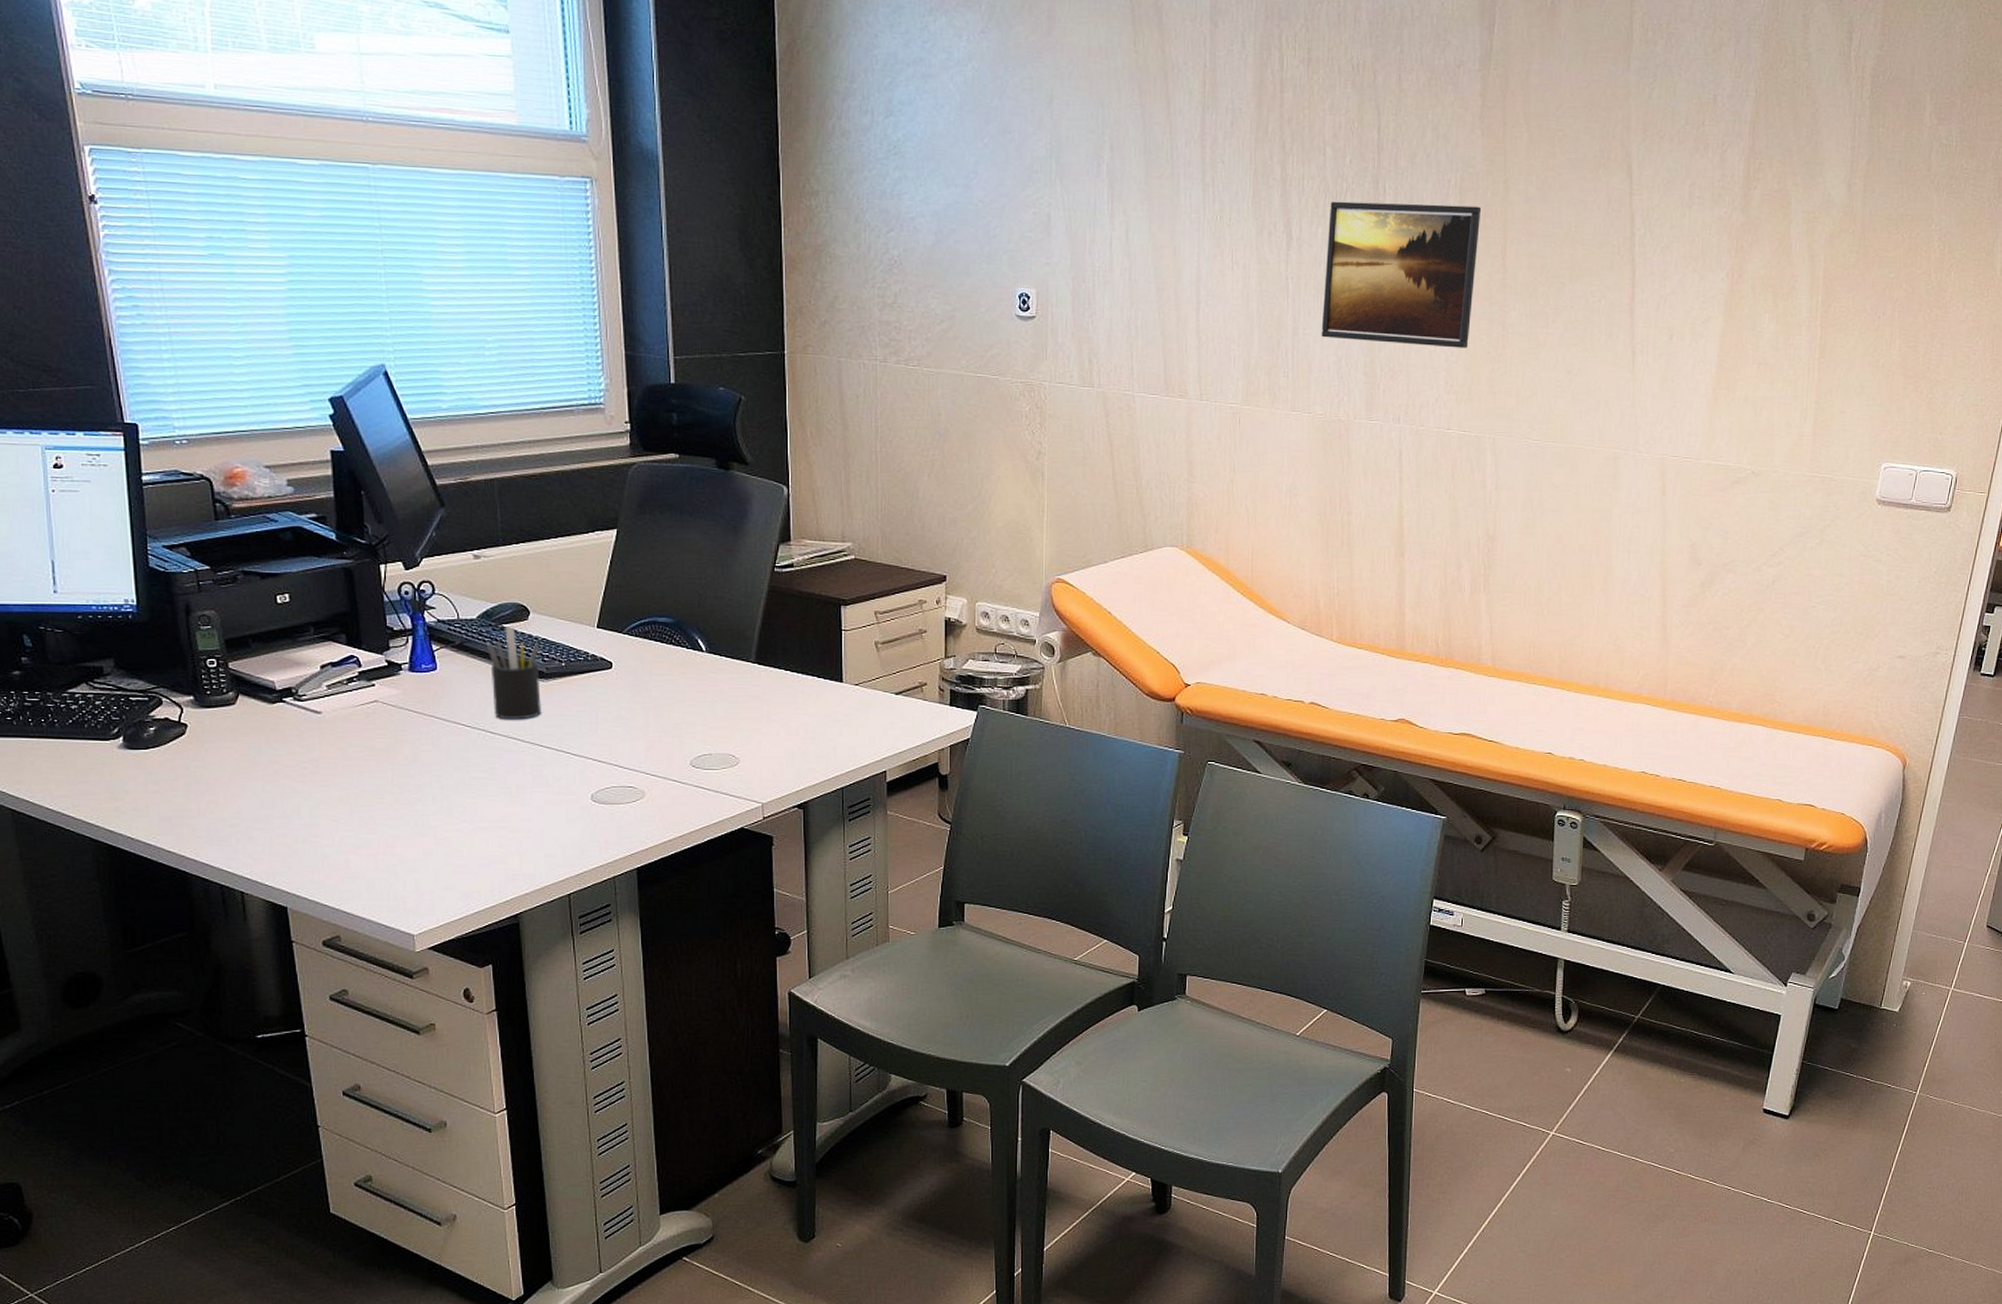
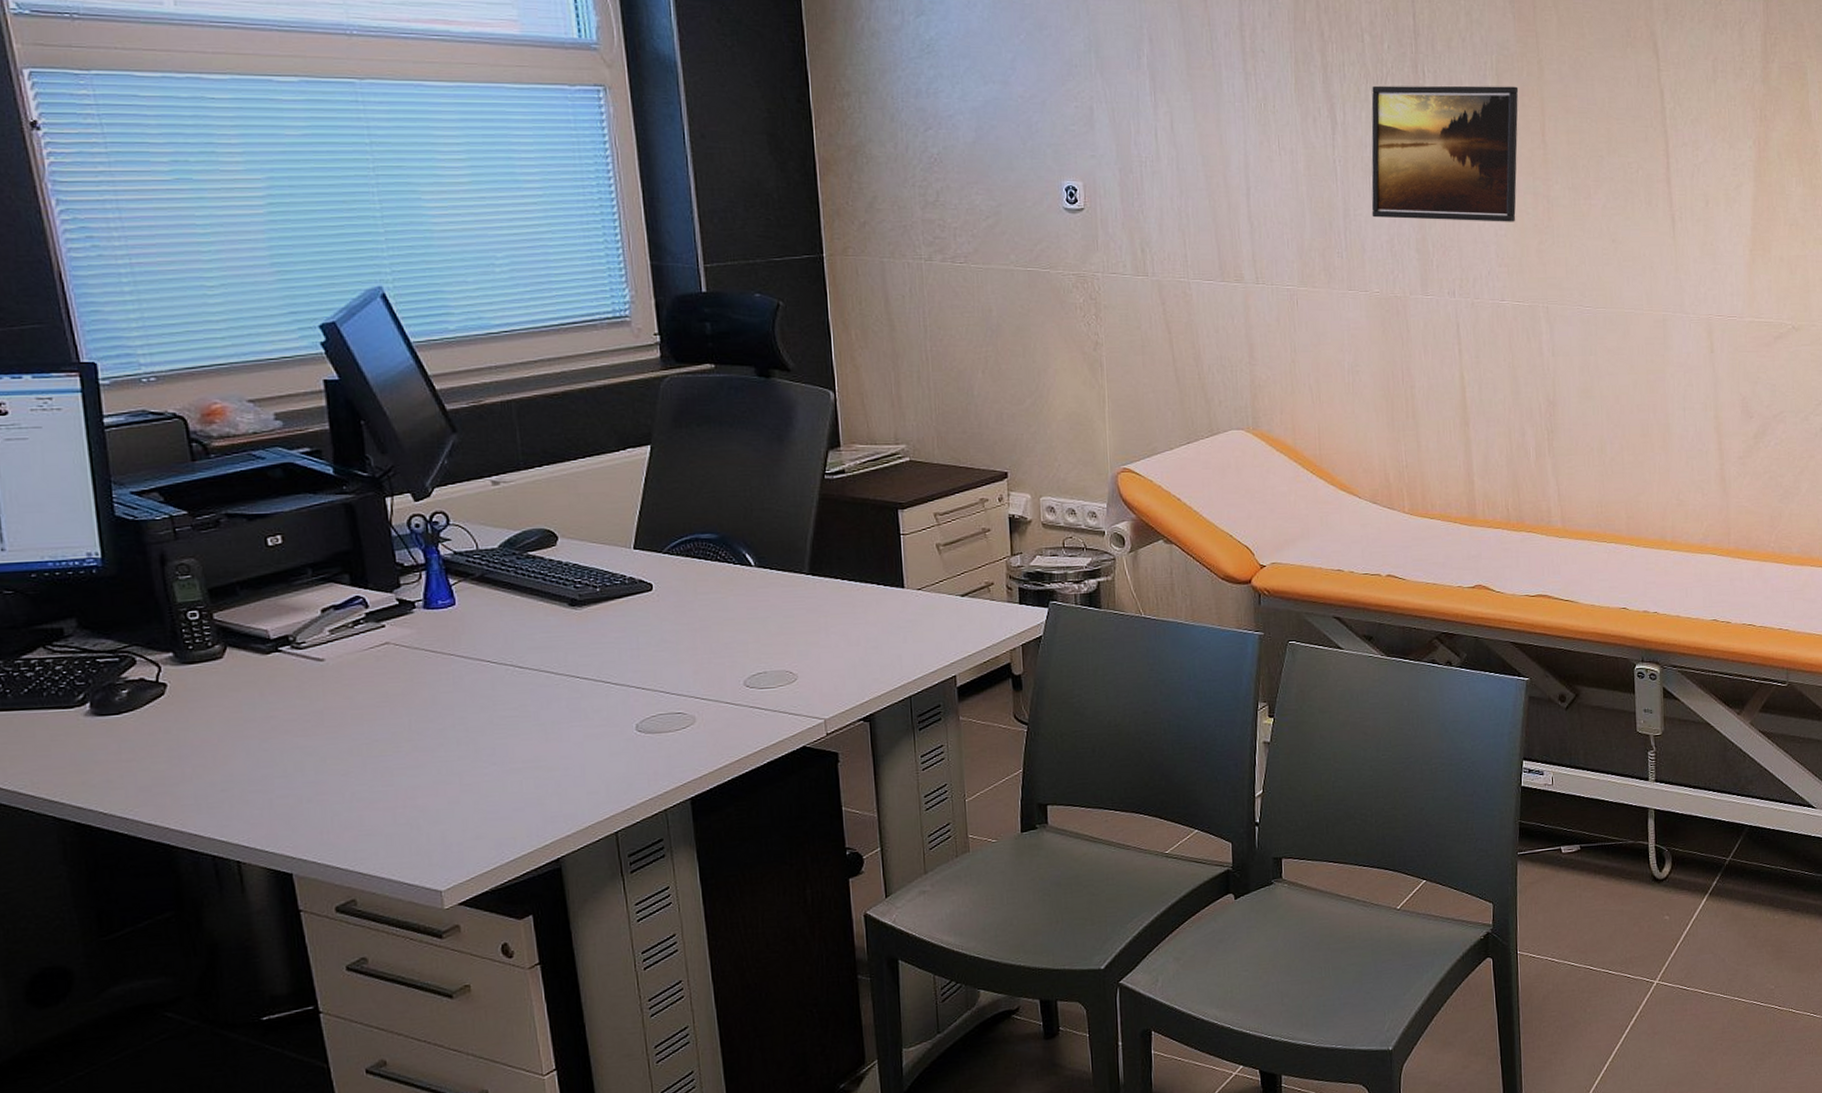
pen holder: present [486,625,541,720] -> none [510,553,576,652]

